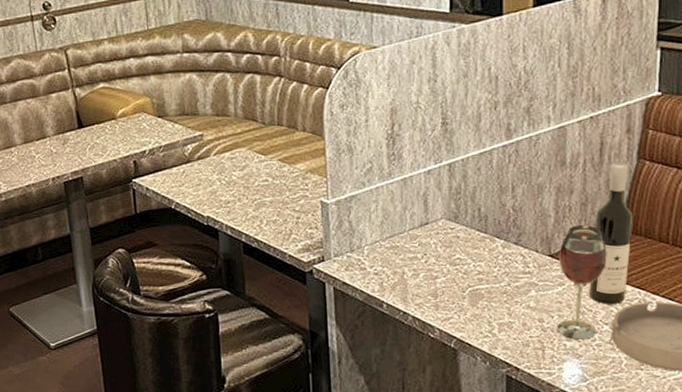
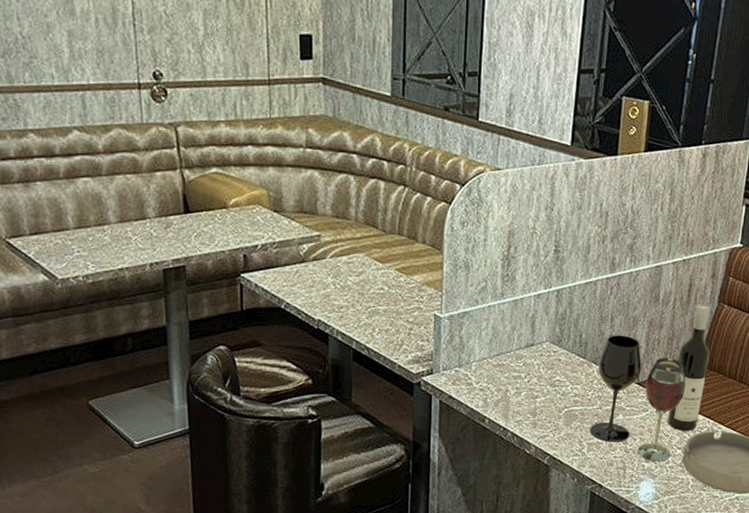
wineglass: none [499,205,553,321] -> present [590,335,642,442]

